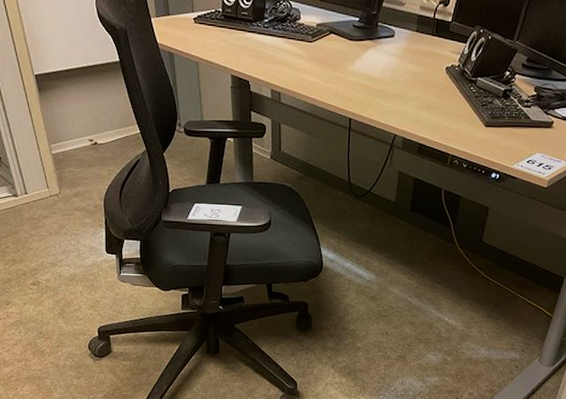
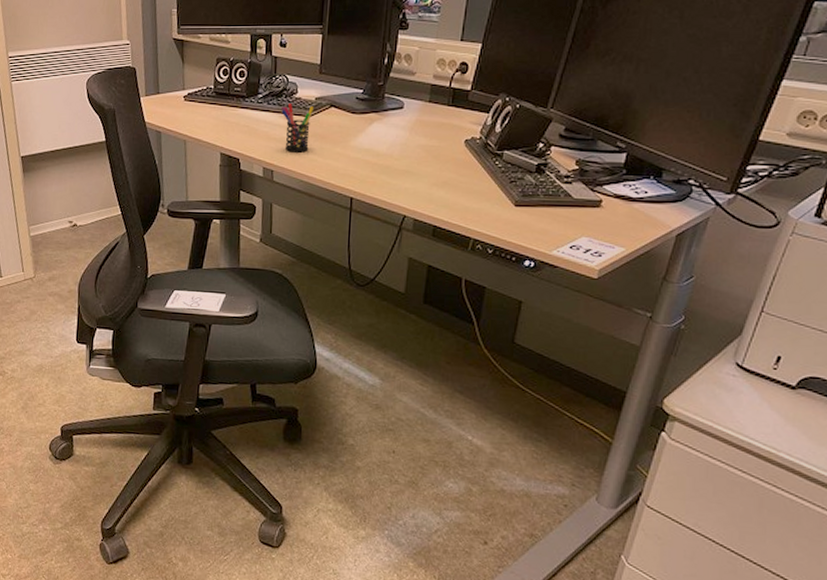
pen holder: none [286,29,315,76] -> present [281,104,314,153]

